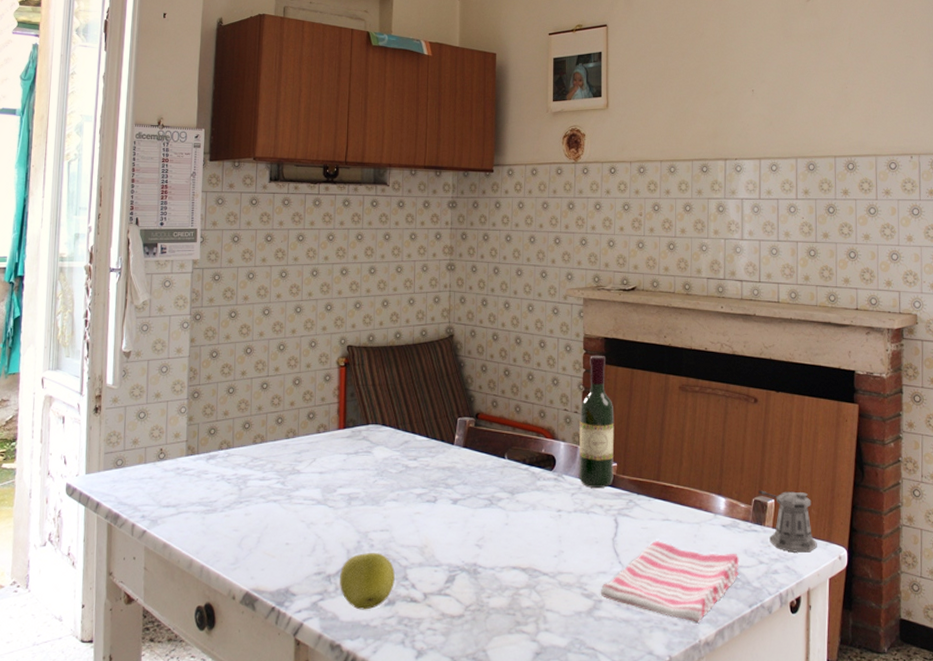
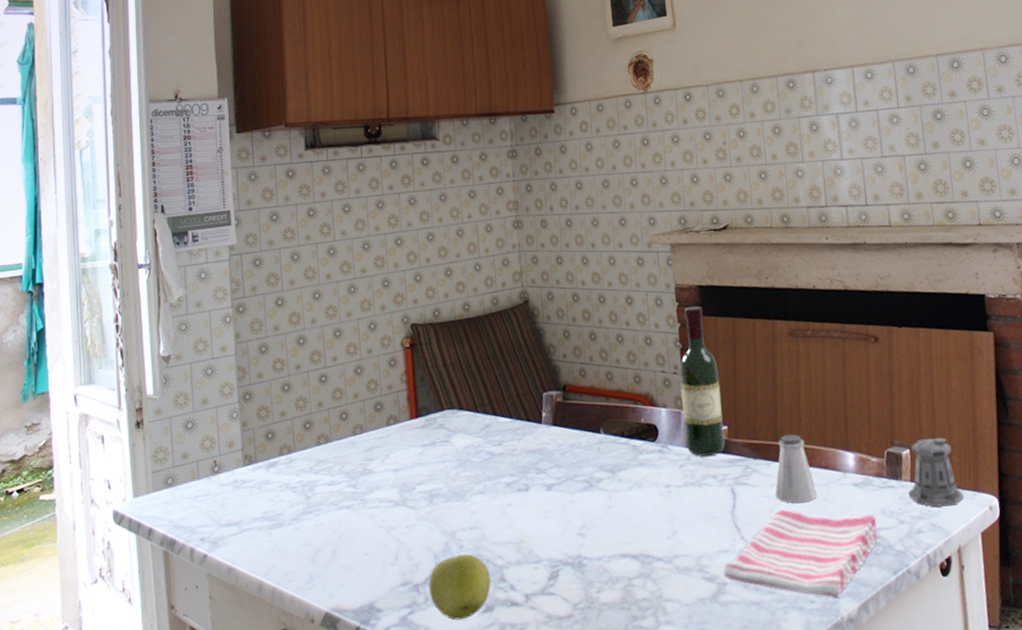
saltshaker: none [652,476,690,537] -> present [775,434,818,503]

